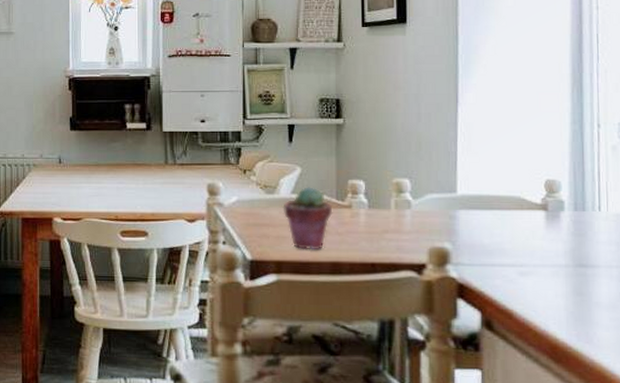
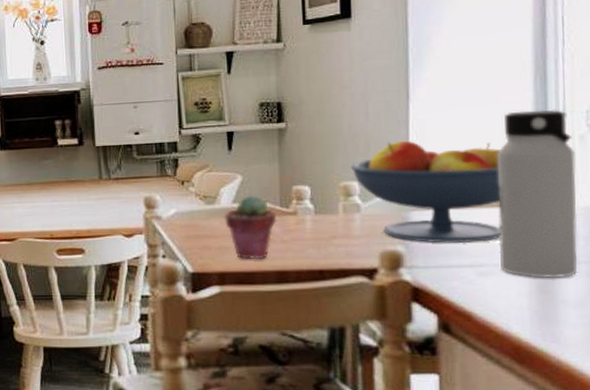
fruit bowl: none [402,142,540,243] -> present [350,140,501,244]
water bottle: none [538,120,610,281] -> present [497,109,578,279]

